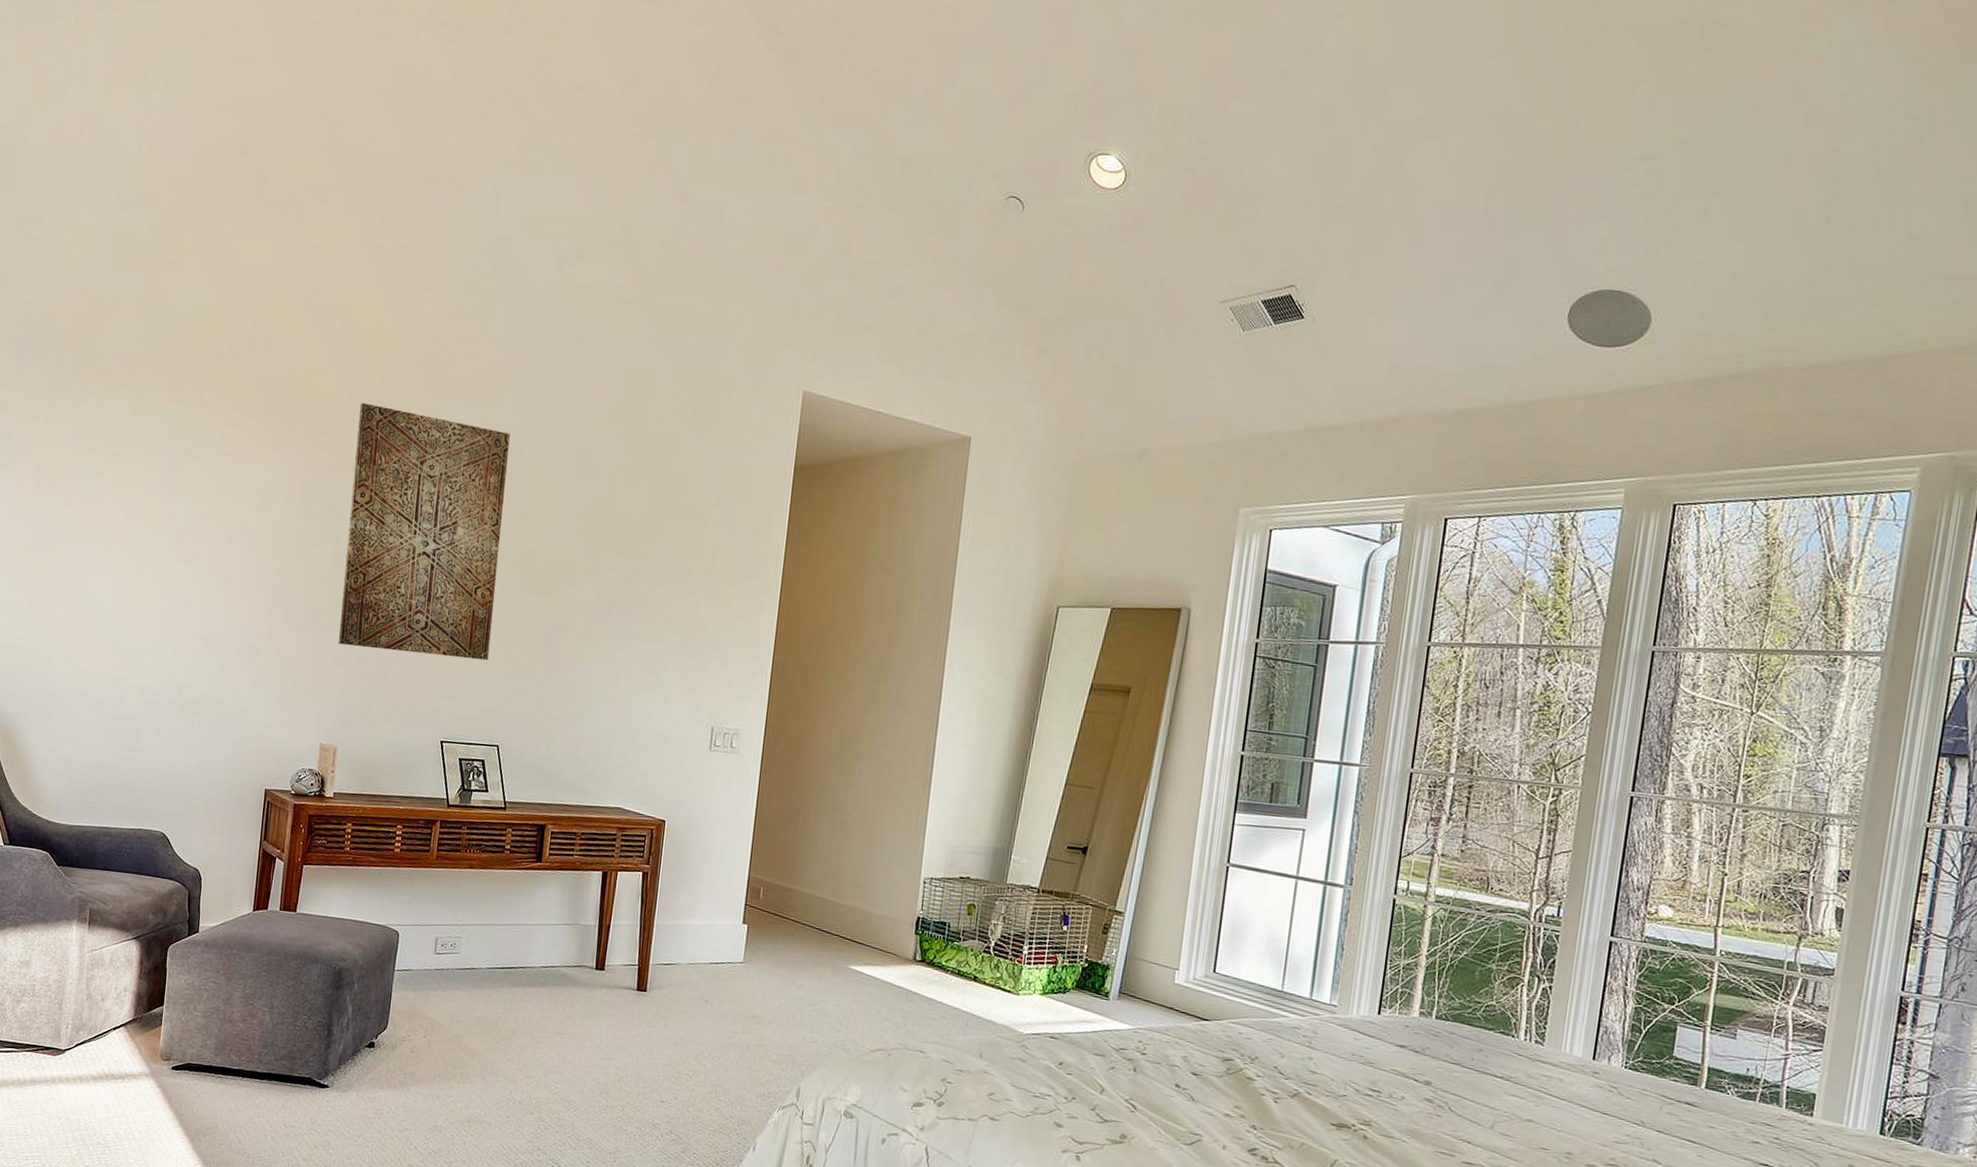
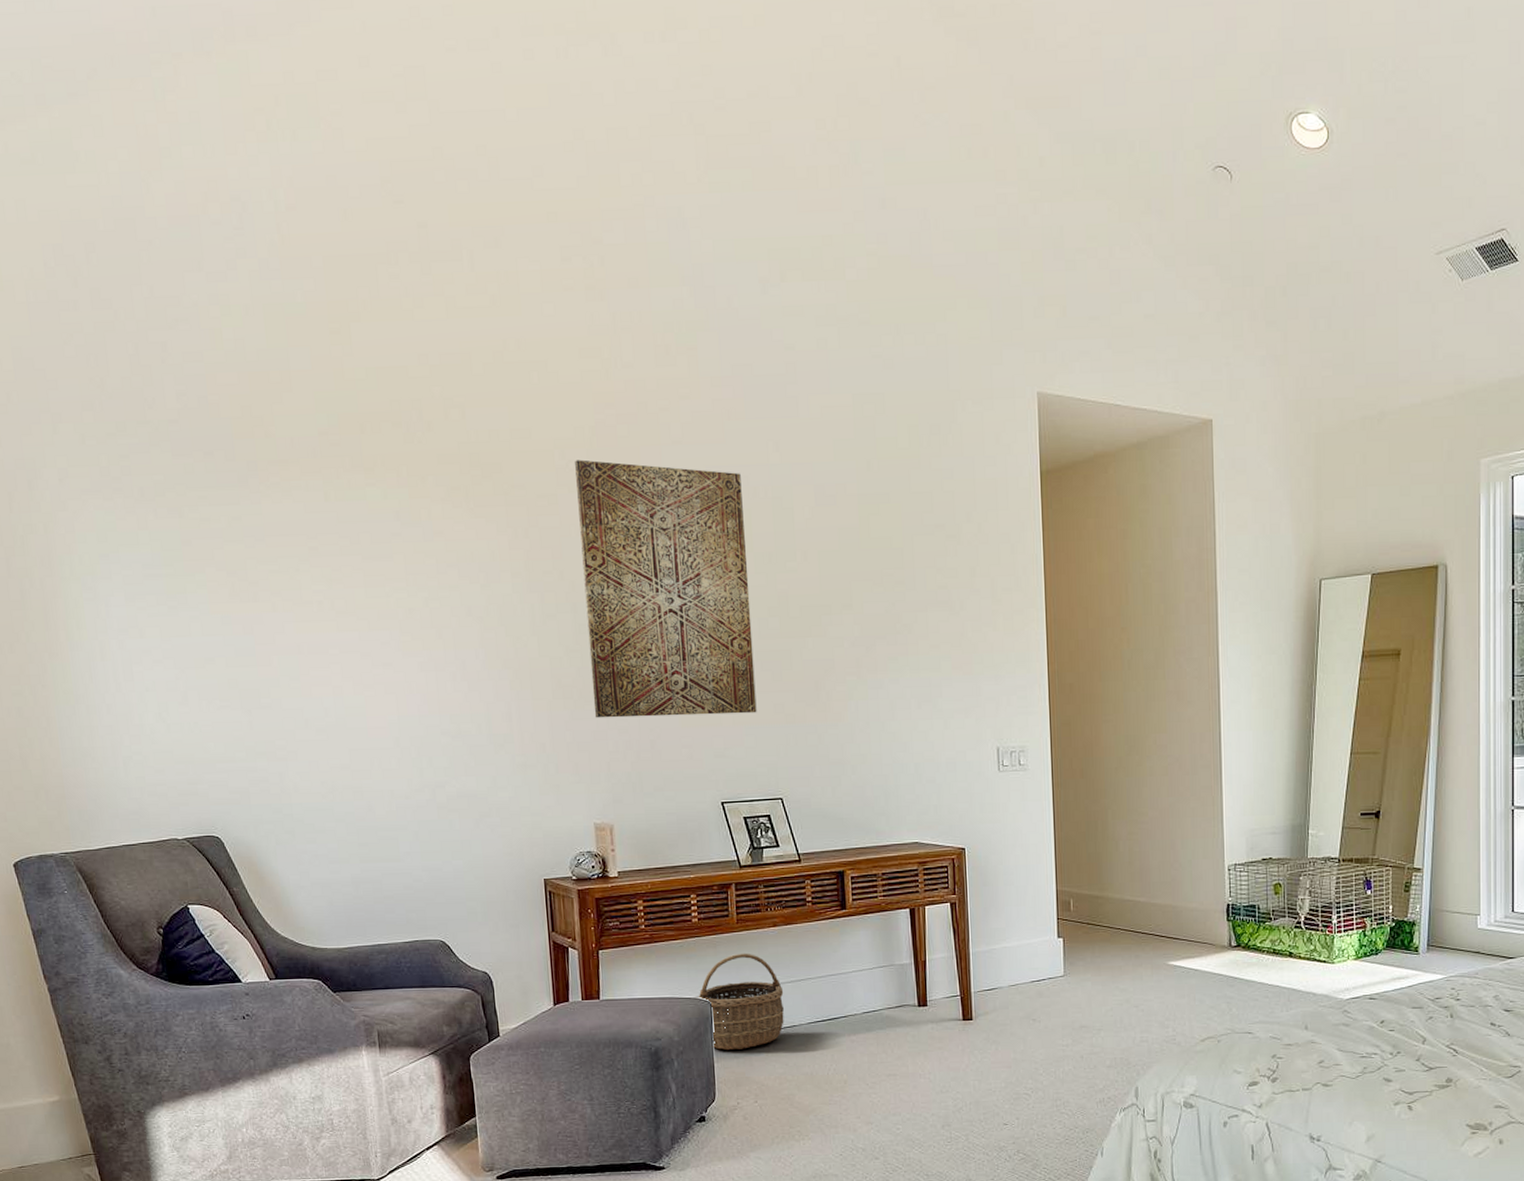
wicker basket: none [386,889,469,984] -> present [697,953,785,1050]

